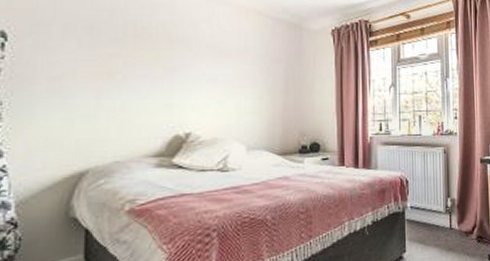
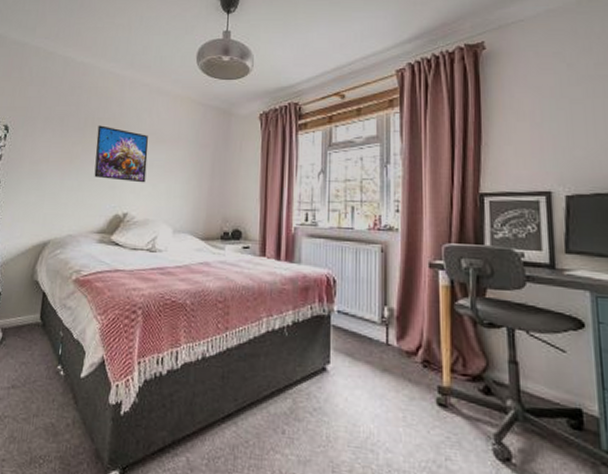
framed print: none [142,35,211,100] -> present [94,125,148,183]

